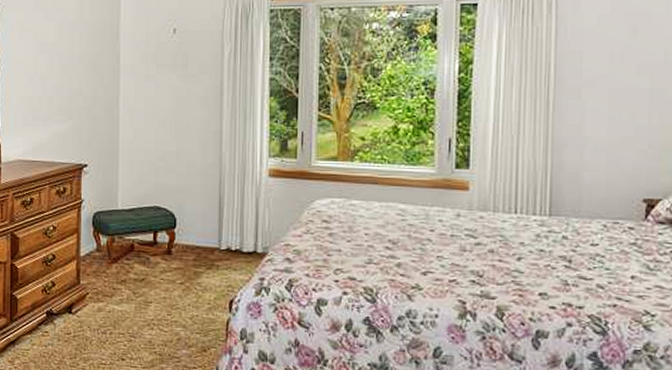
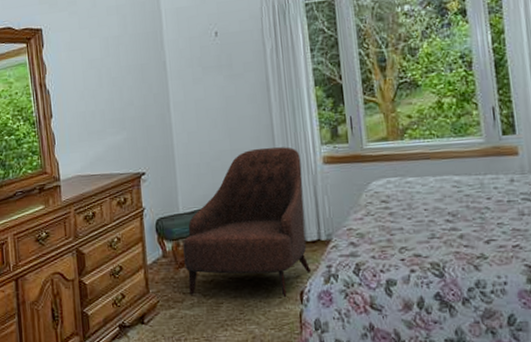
armchair: none [118,154,246,305] -> present [183,147,312,298]

